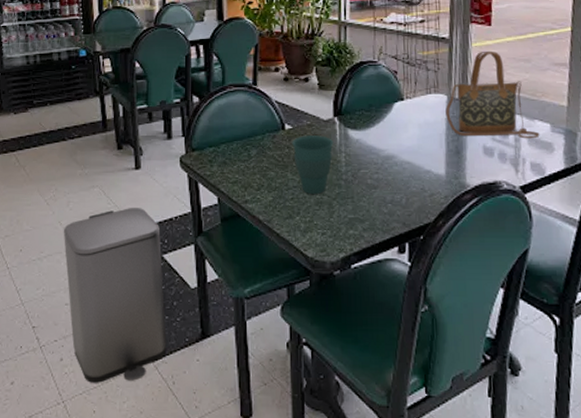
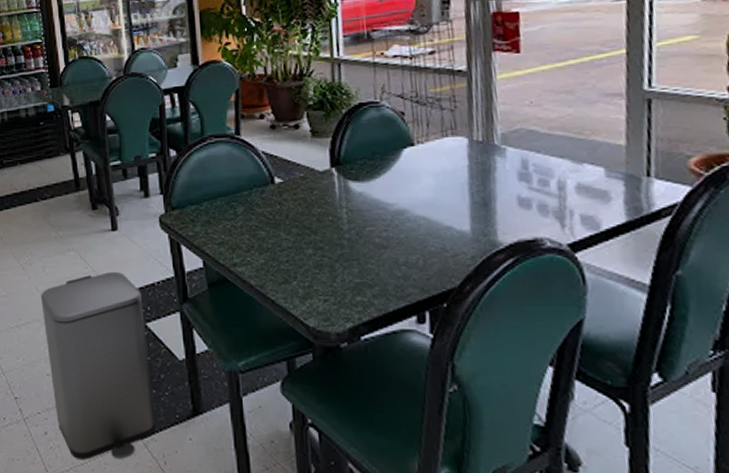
cup: present [292,135,334,194] -> none [283,189,333,255]
handbag: present [445,50,540,139] -> none [467,82,591,187]

